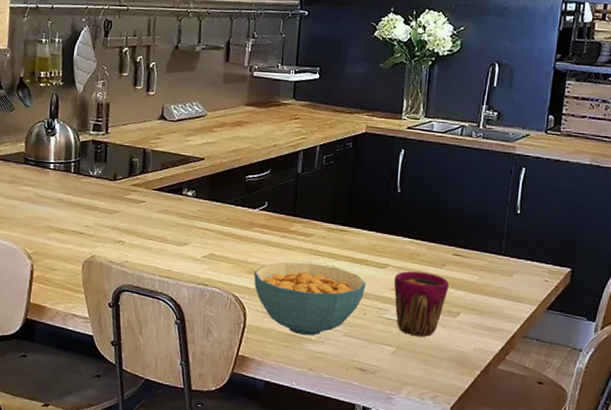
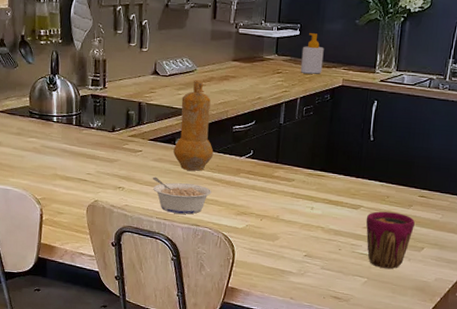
legume: none [156,230,222,273] -> present [152,176,212,215]
pepper mill: none [180,125,225,224] -> present [173,80,214,171]
cereal bowl: present [253,262,366,336] -> none [241,204,341,269]
soap bottle: none [320,77,346,120] -> present [300,33,324,74]

